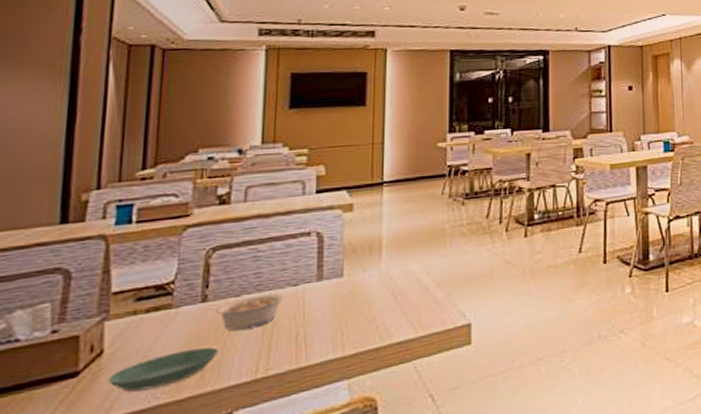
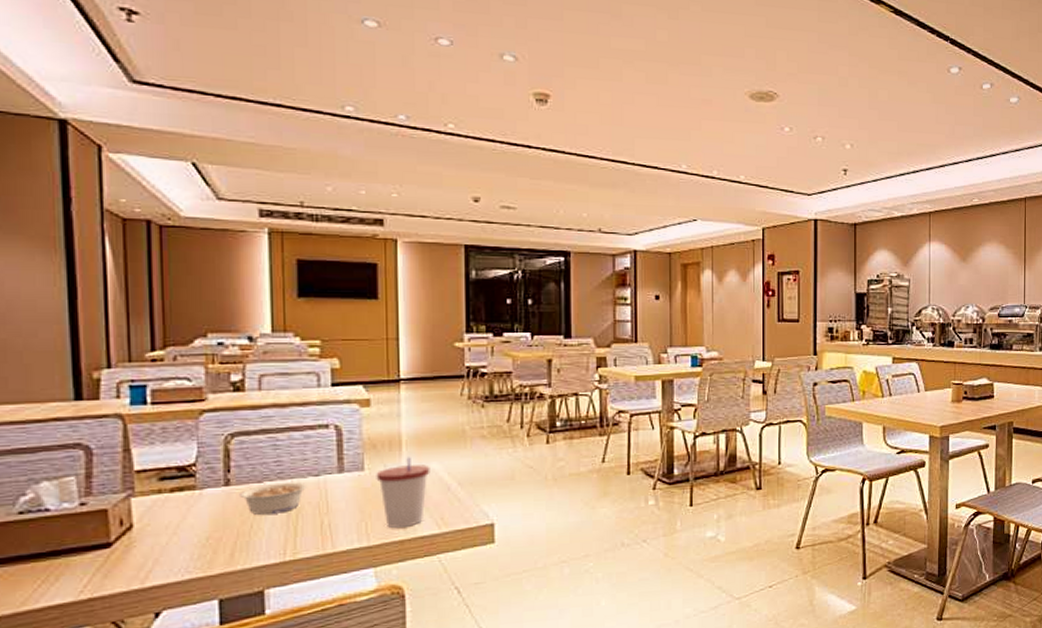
saucer: present [108,347,219,392] -> none [140,528,246,565]
cup: none [354,259,409,335] -> present [376,457,430,528]

